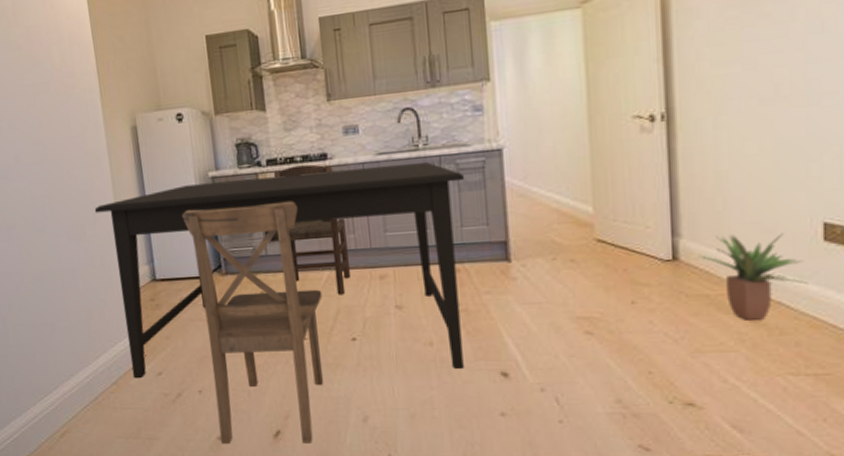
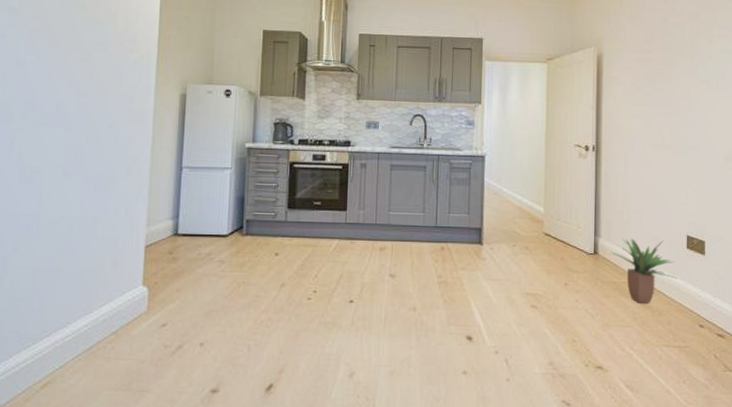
dining table: present [94,162,464,378] -> none [128,152,455,331]
dining chair: present [182,201,324,444] -> none [214,173,330,397]
dining chair: present [273,164,350,295] -> none [303,148,357,262]

